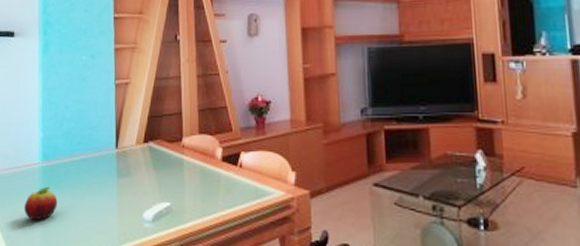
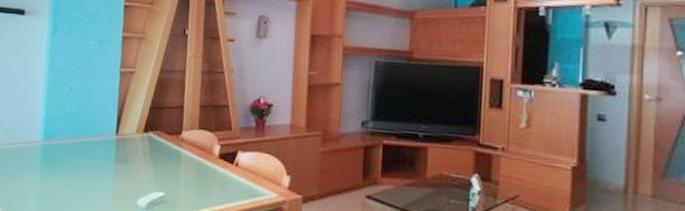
fruit: present [23,186,58,221] -> none [22,164,56,197]

